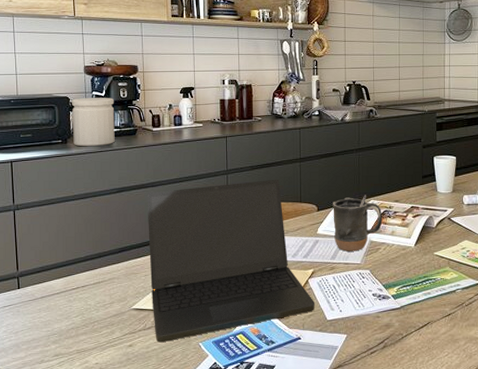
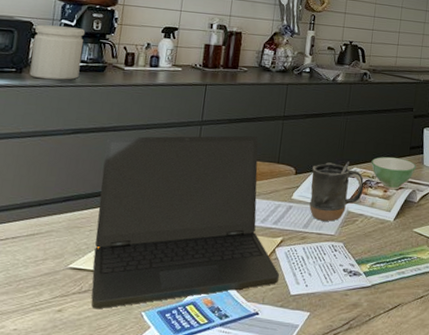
bowl: none [387,186,431,218] -> present [371,157,417,190]

